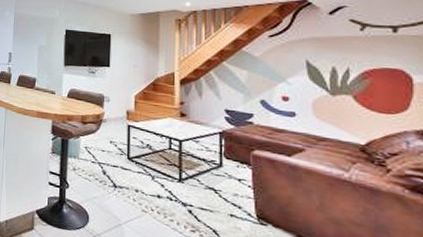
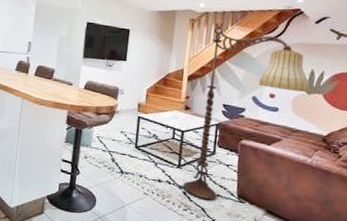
floor lamp: none [187,20,333,222] -> present [183,22,310,201]

